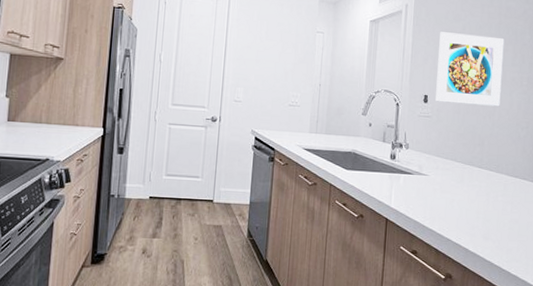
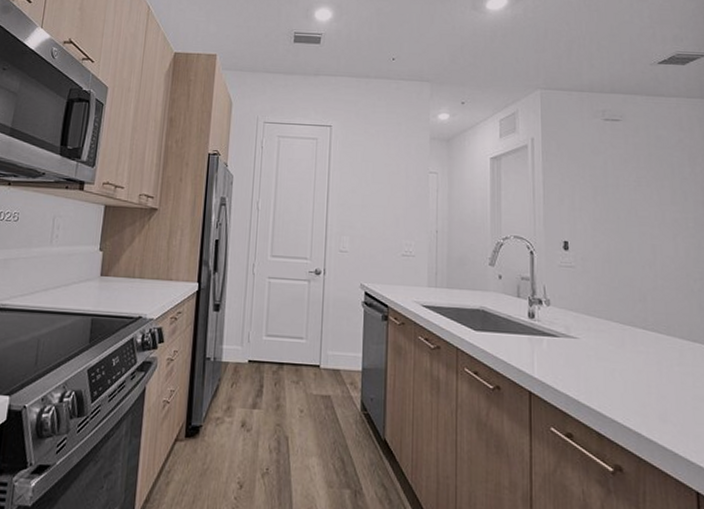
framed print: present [435,32,504,107] -> none [576,167,662,254]

